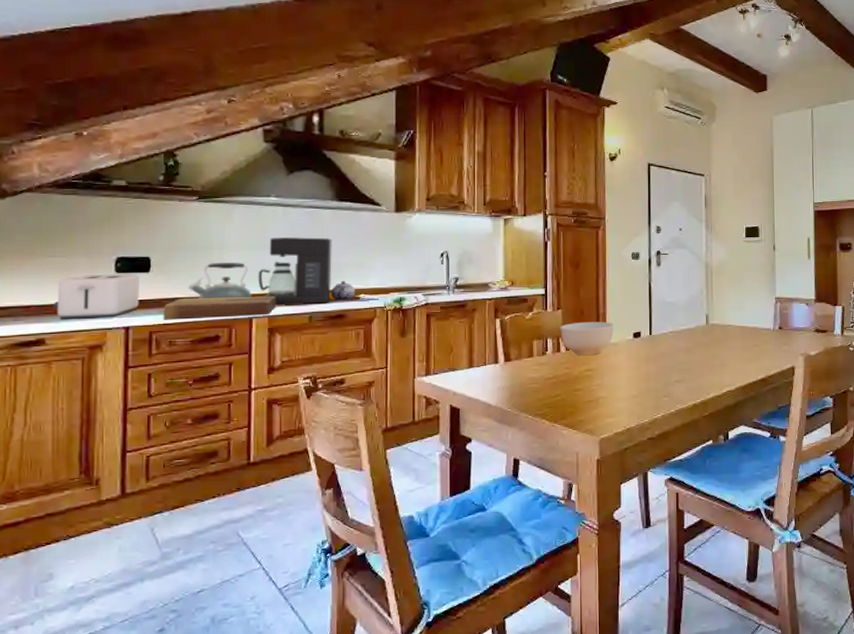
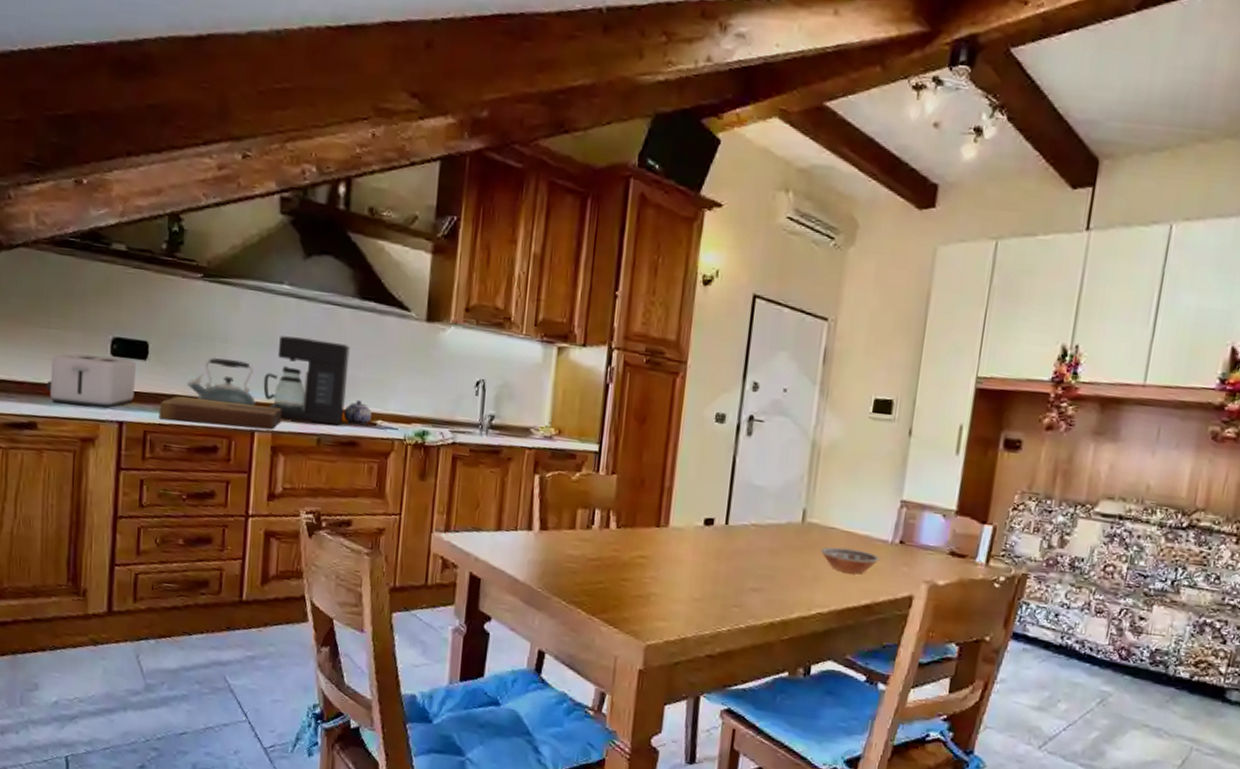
bowl: present [560,321,614,356] -> none [612,493,681,539]
bowl: none [723,338,767,357] -> present [820,547,880,574]

